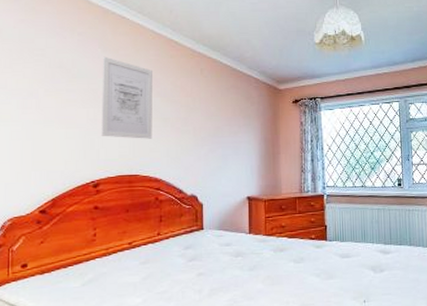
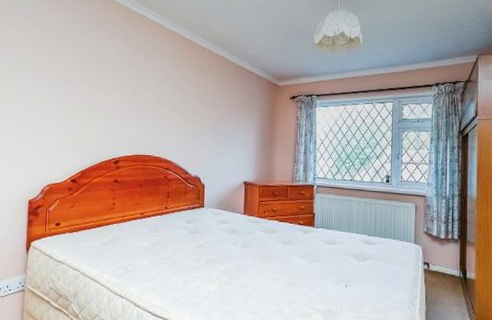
wall art: present [101,56,152,139] -> none [122,51,167,125]

